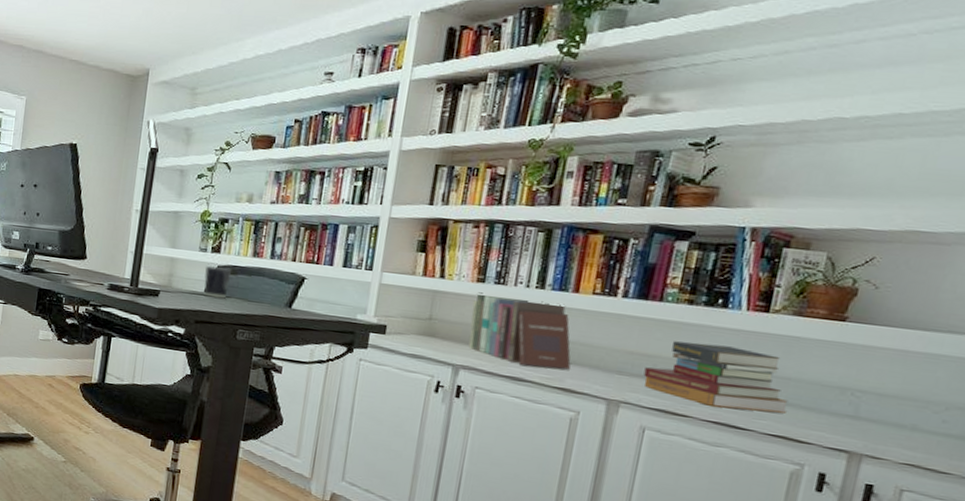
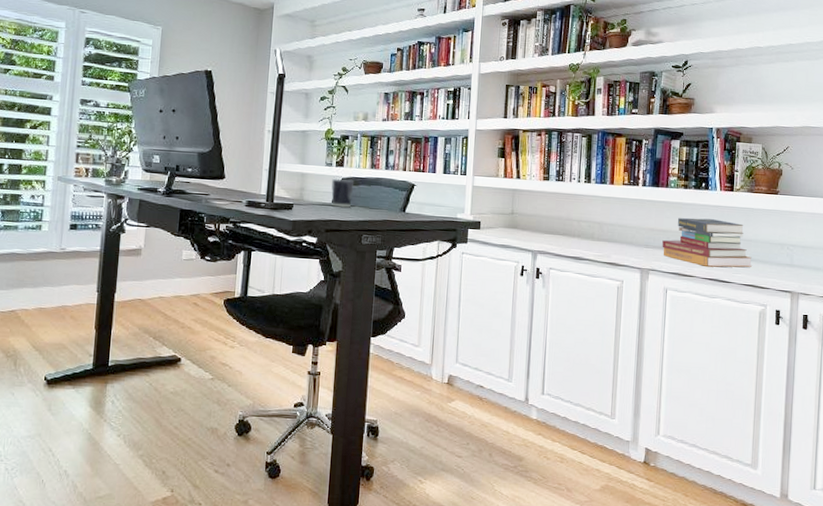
books: present [468,292,571,371] -> none [542,188,614,248]

